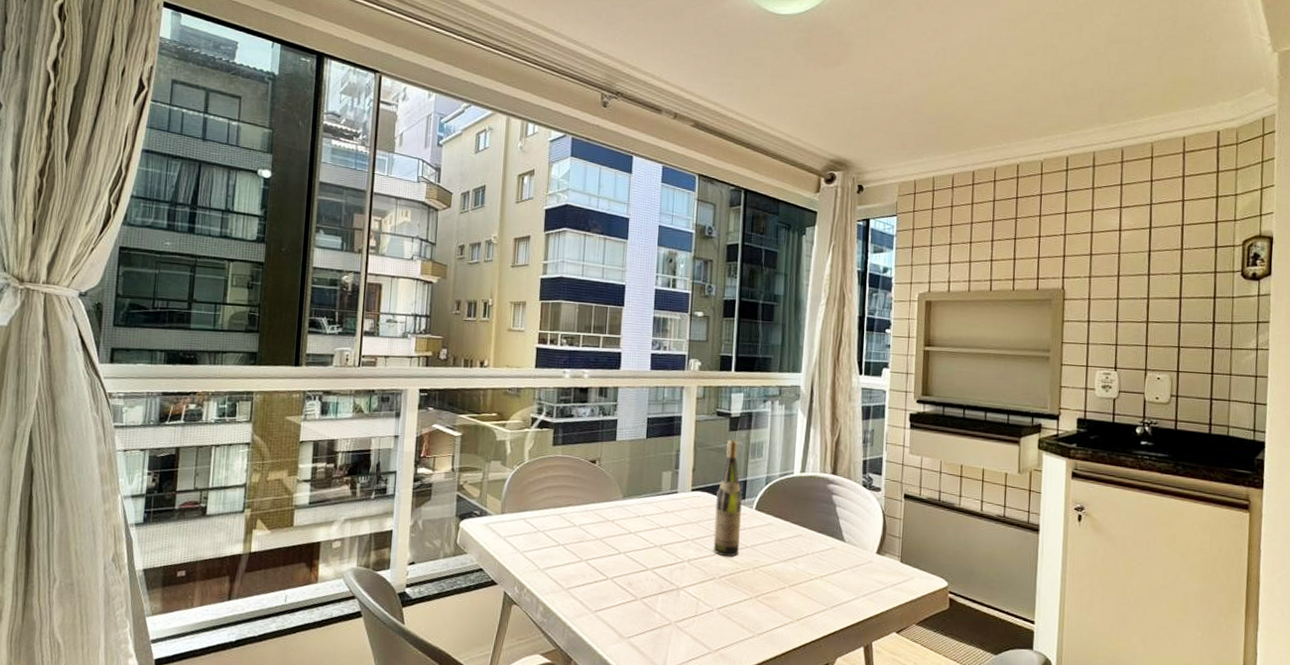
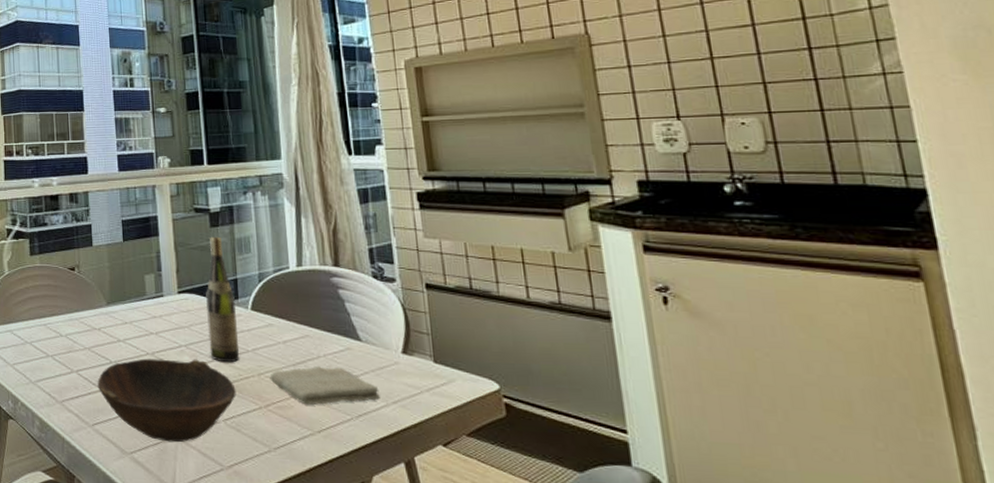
bowl: none [604,550,732,629] -> present [97,358,236,443]
washcloth: none [763,562,853,597] -> present [269,366,380,405]

